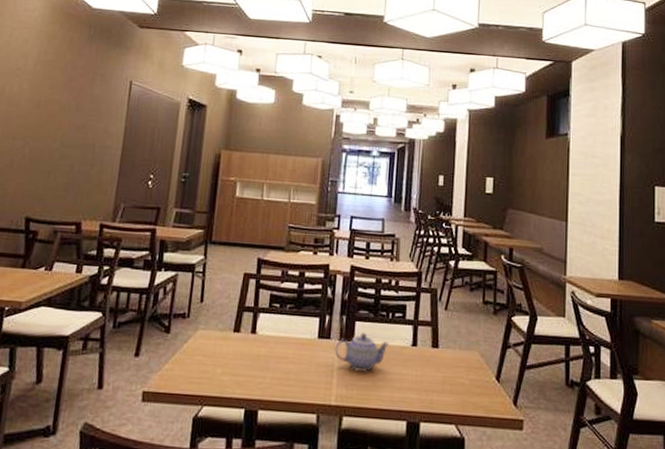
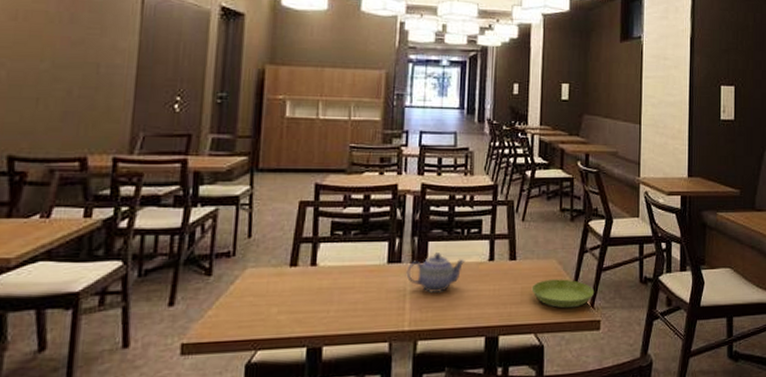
saucer: none [453,371,517,404] -> present [531,279,594,309]

